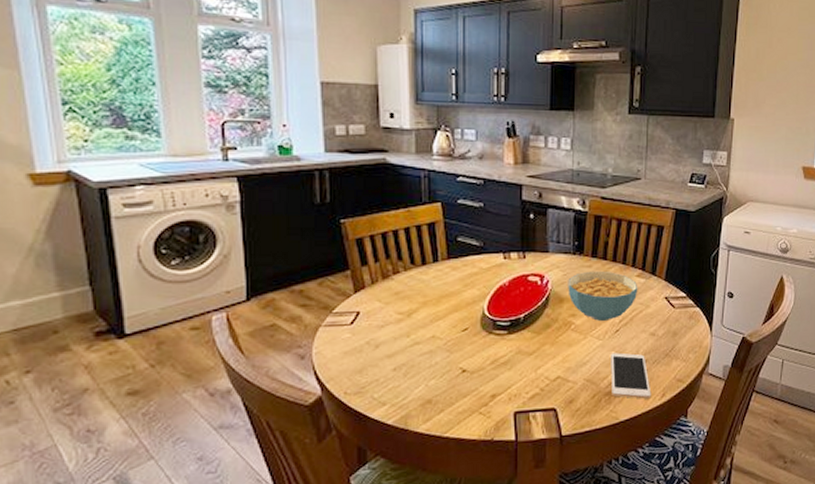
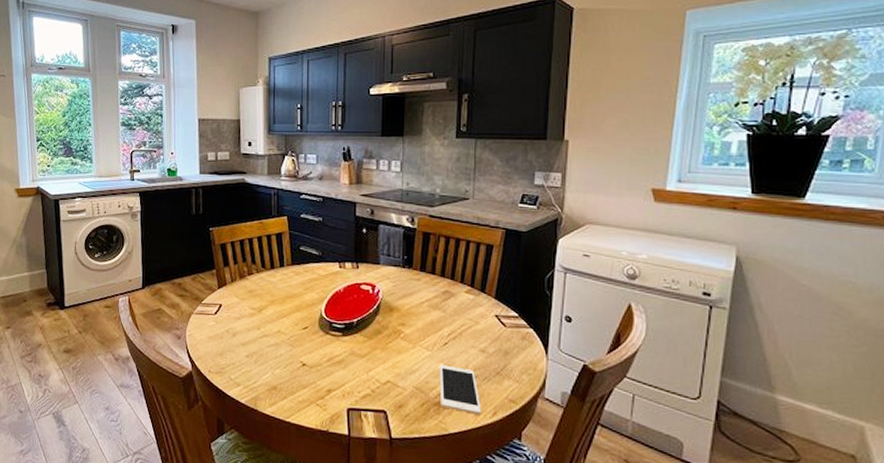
cereal bowl: present [568,271,638,321] -> none [397,284,467,333]

